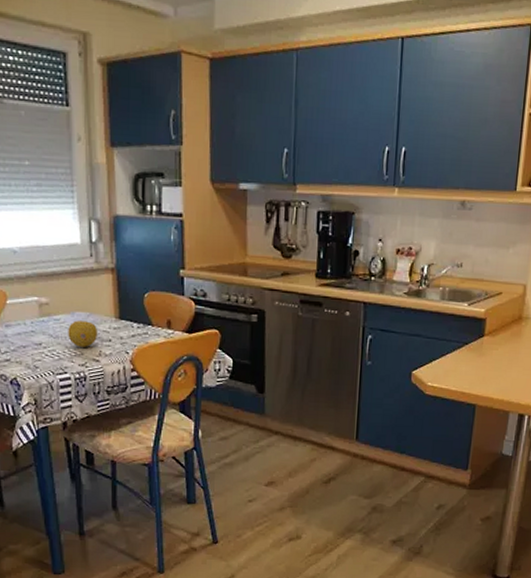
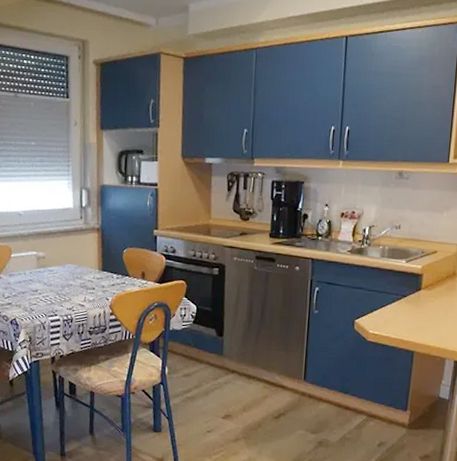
fruit: present [68,320,98,347] -> none [59,271,84,294]

